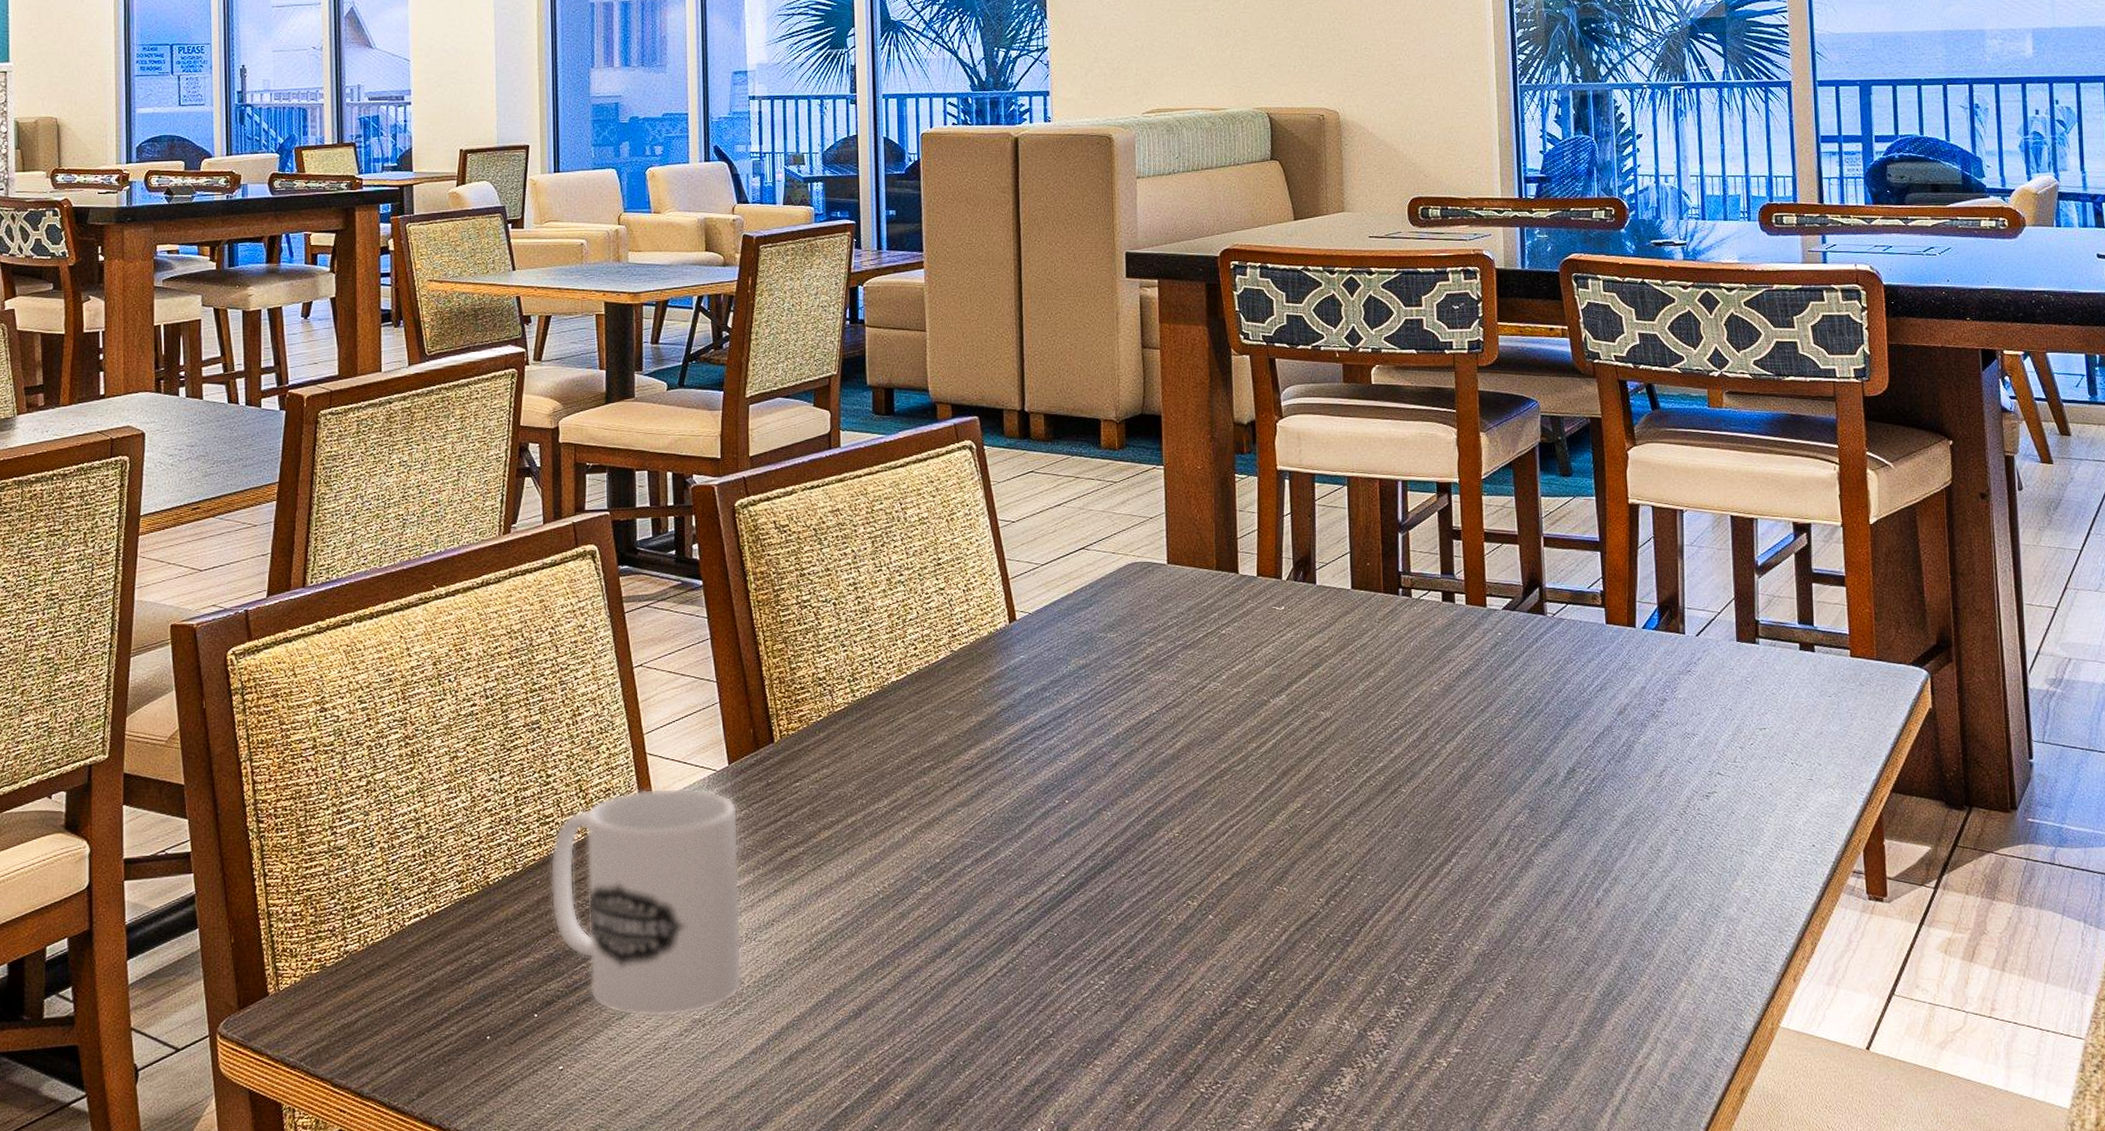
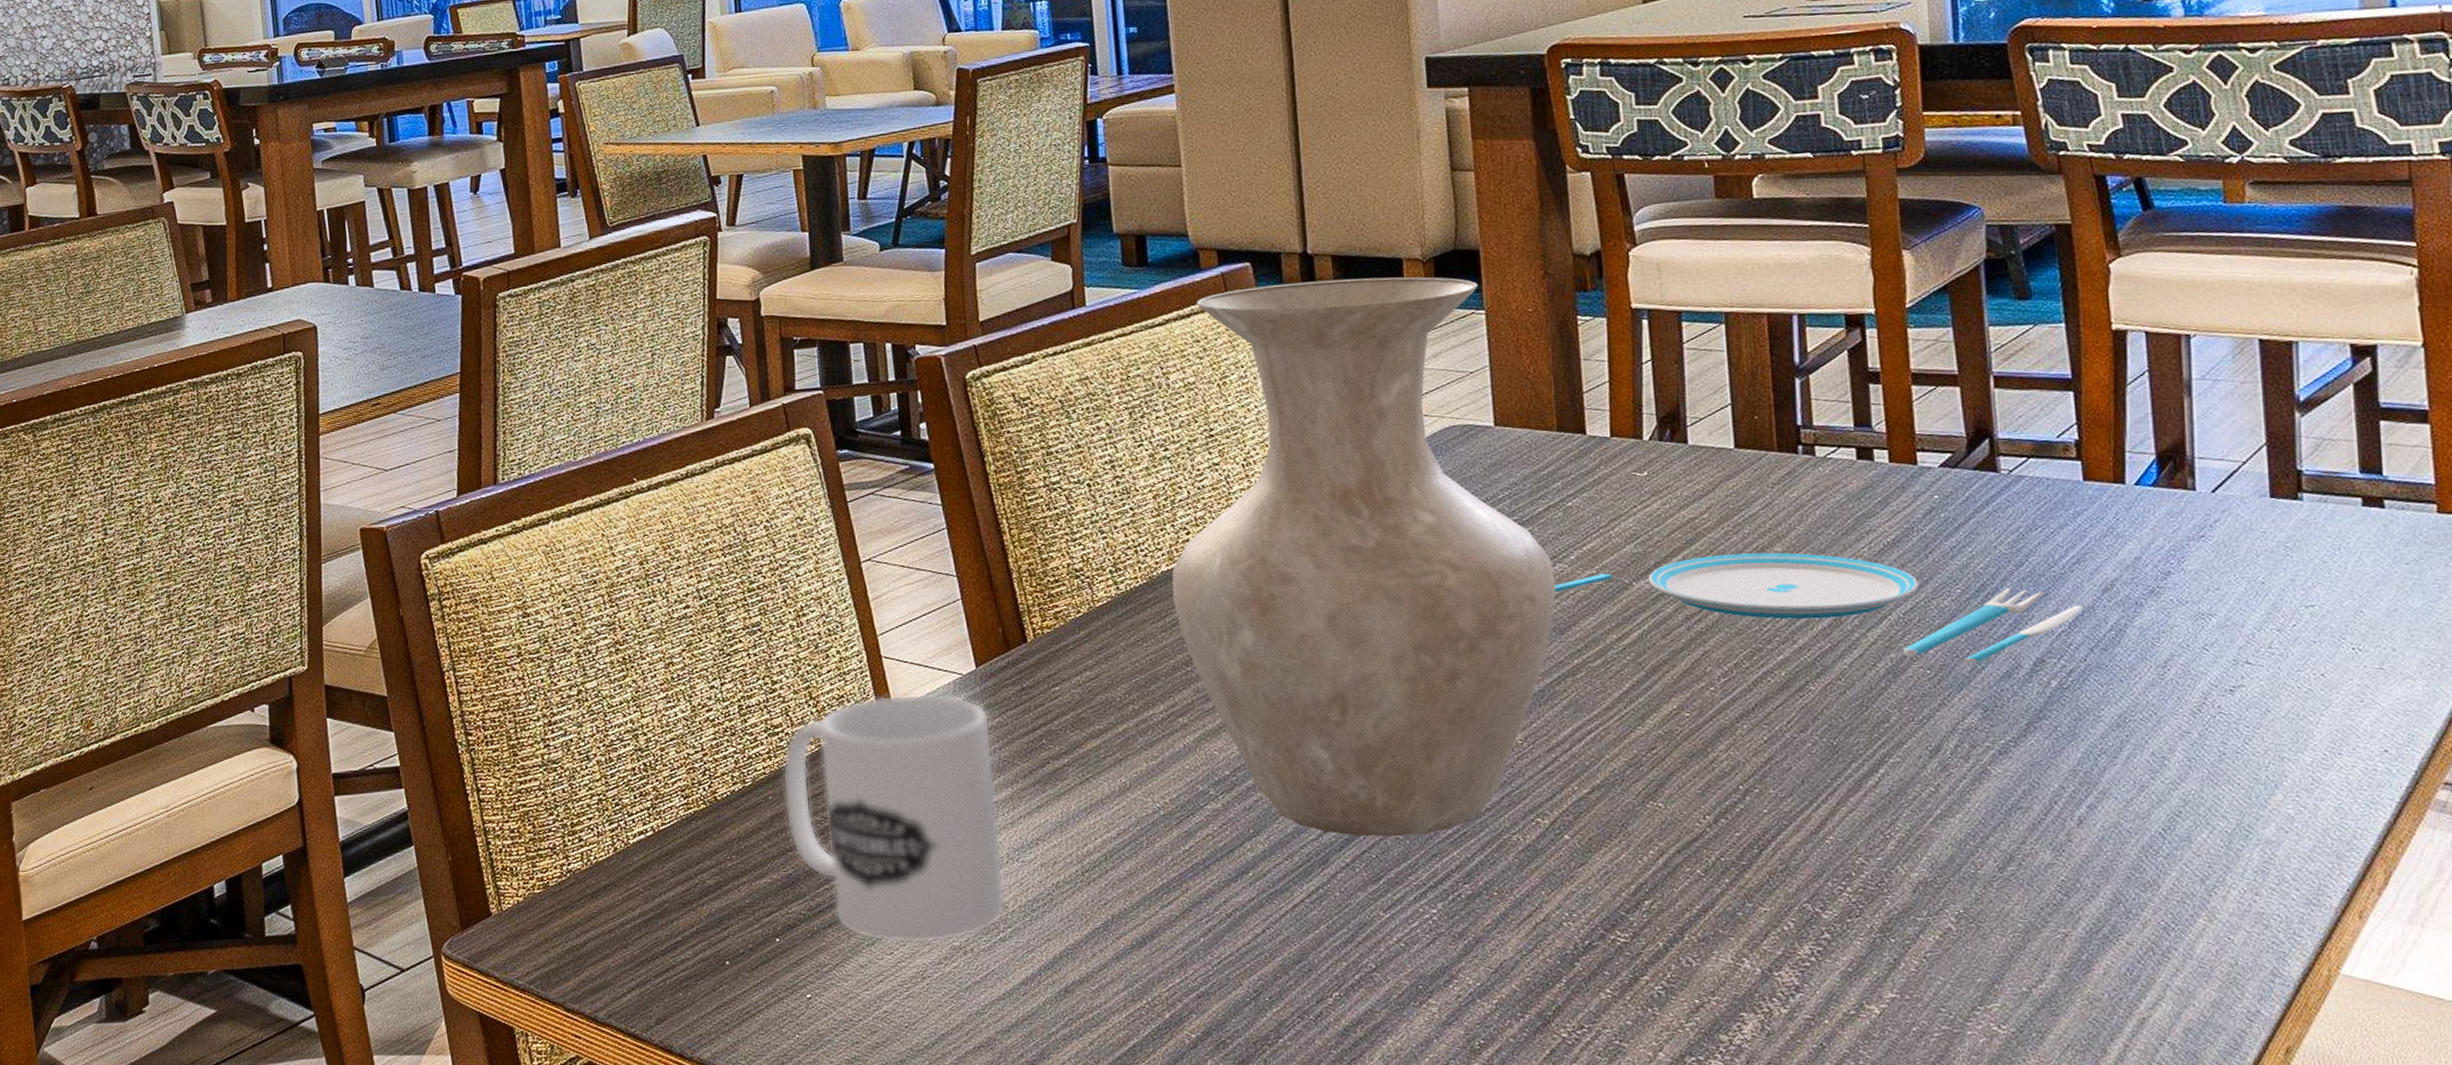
vase: none [899,434,1211,918] -> present [1172,276,1557,837]
plate: none [1208,676,1603,771] -> present [1554,552,2083,663]

